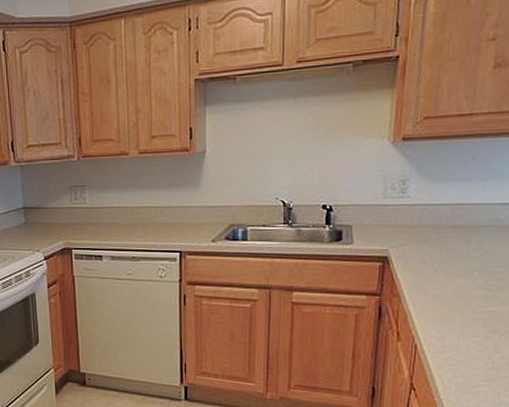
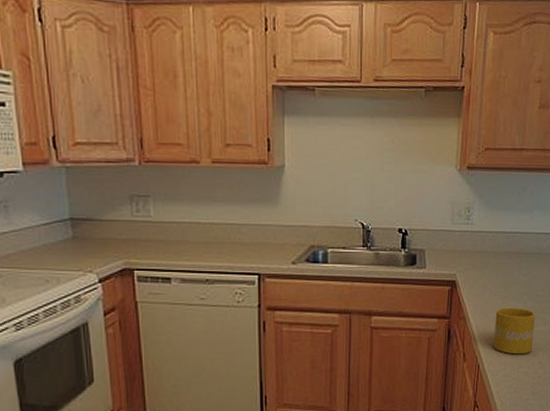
mug: none [434,285,490,336] -> present [493,307,536,355]

